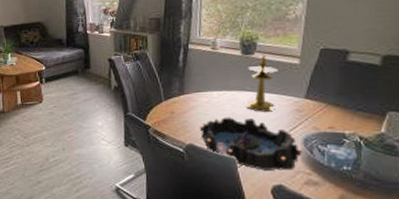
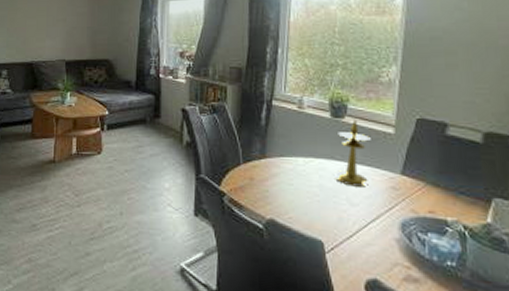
decorative bowl: present [199,117,302,170] -> none [281,189,399,261]

